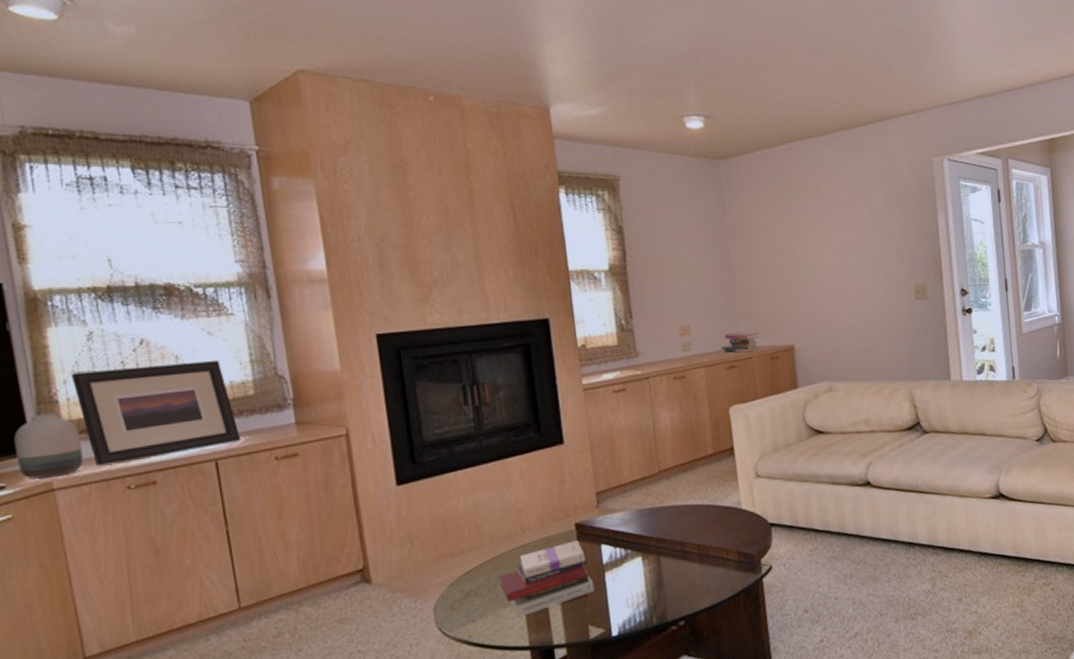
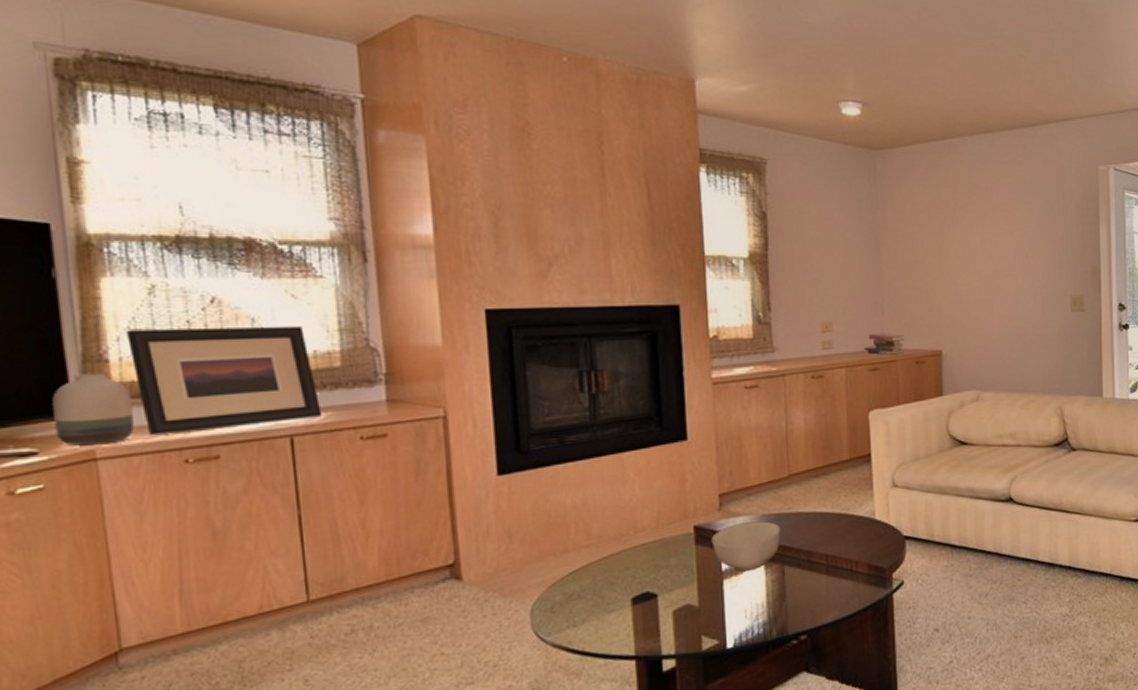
books: present [498,540,595,617] -> none [605,544,711,624]
bowl: none [591,515,655,564] -> present [711,521,781,572]

